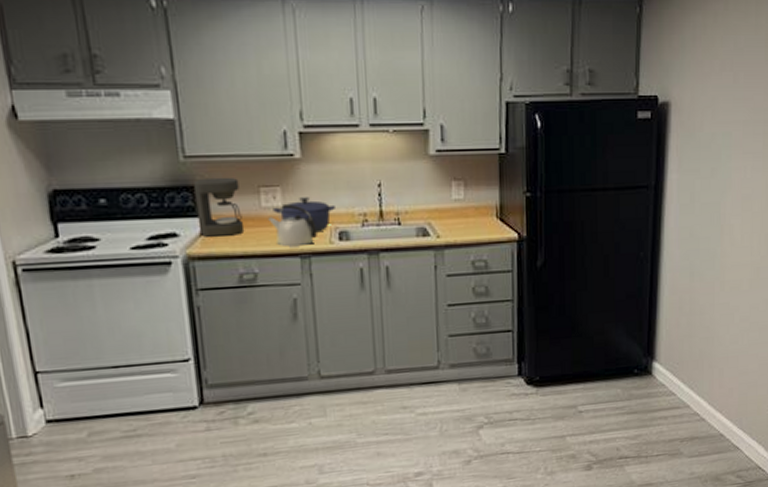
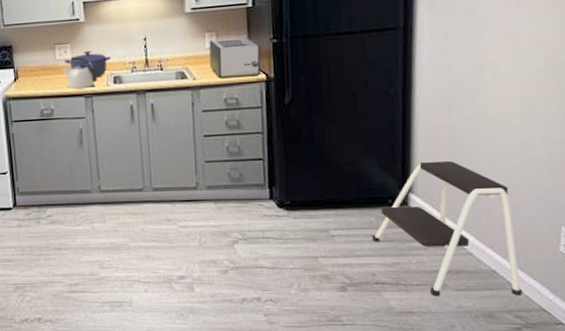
coffee maker: present [194,177,245,237] -> none [10,38,45,83]
toaster: none [455,189,514,237] -> present [209,38,261,79]
step stool: none [617,326,743,465] -> present [372,160,522,296]

